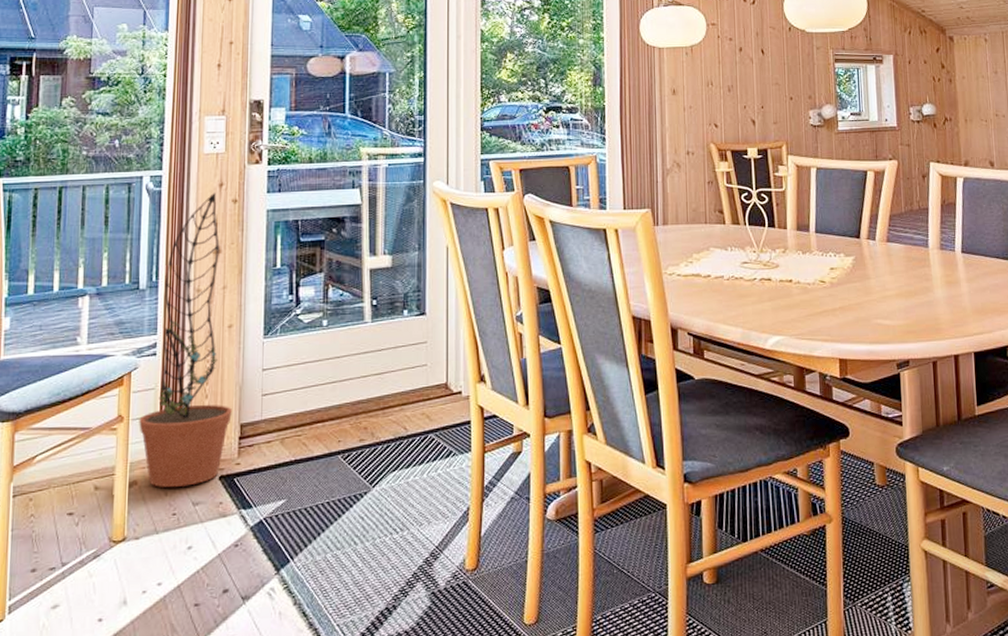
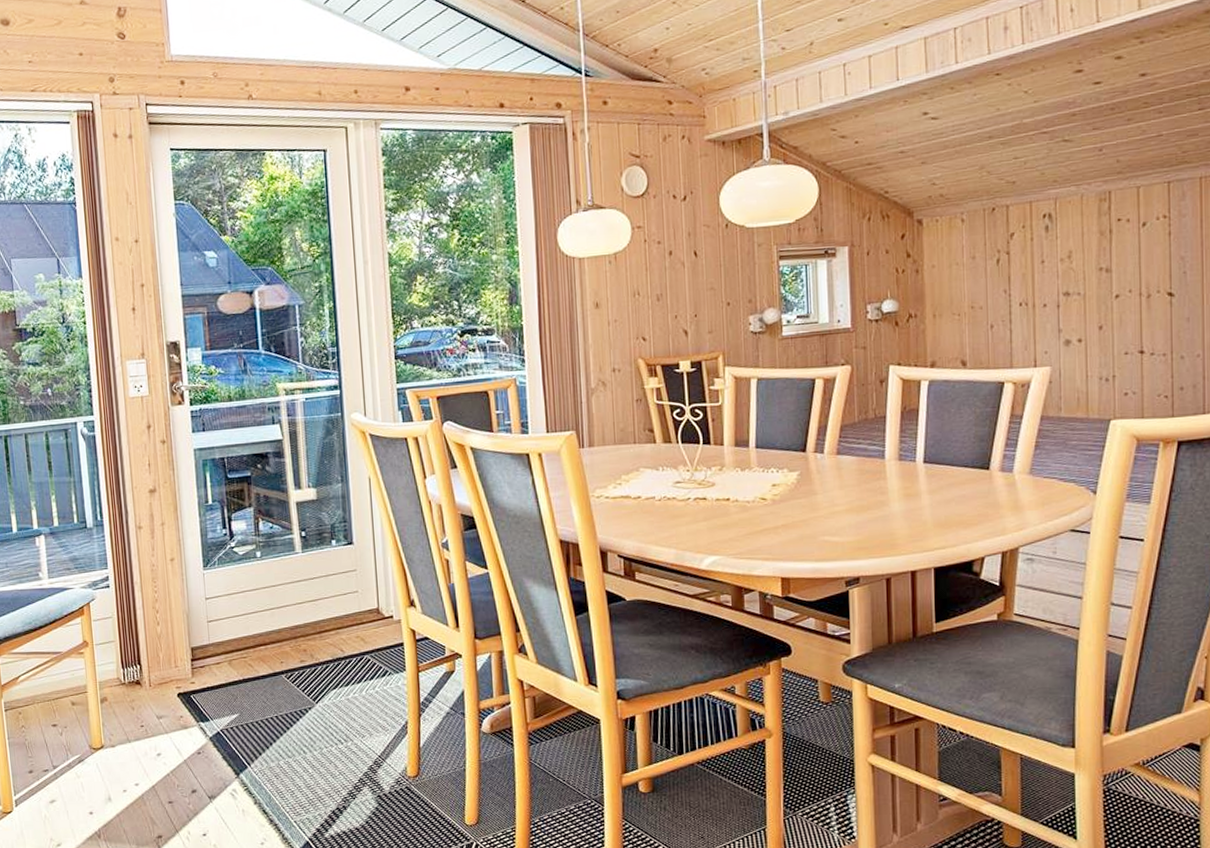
decorative plant: present [139,192,232,487] -> none [102,434,183,703]

